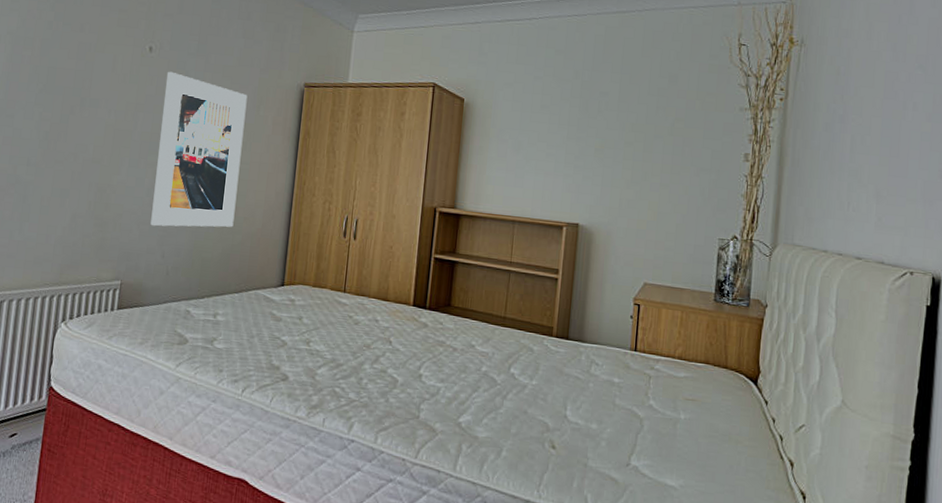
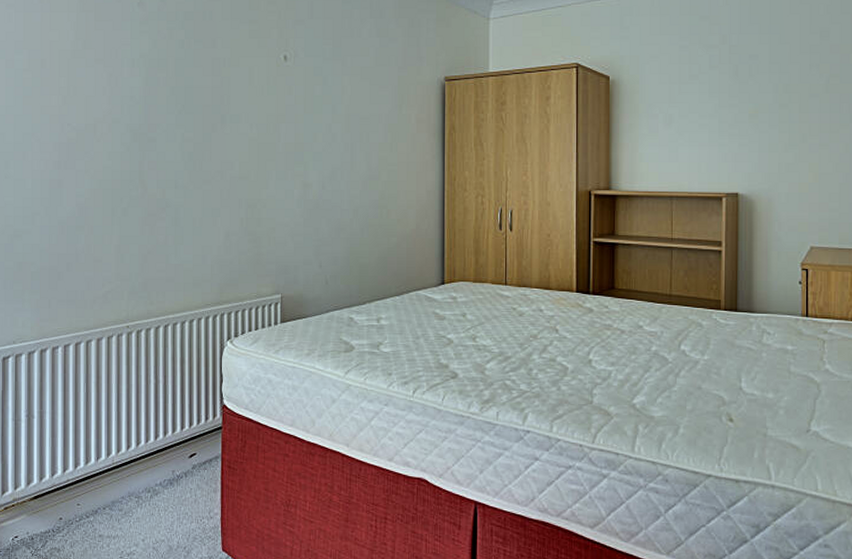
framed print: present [150,71,248,227] -> none [304,78,388,237]

